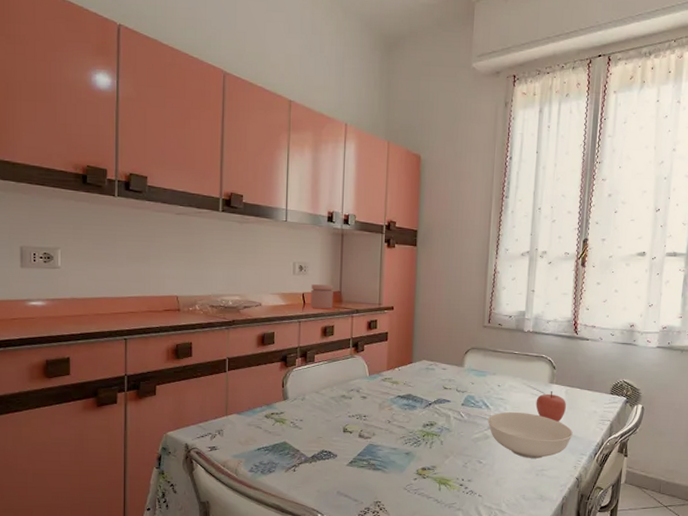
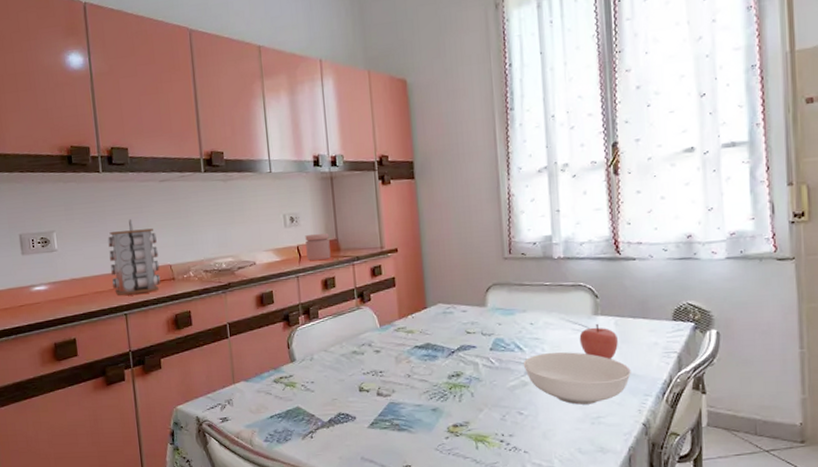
spice rack: none [114,247,166,322] -> present [107,219,161,297]

